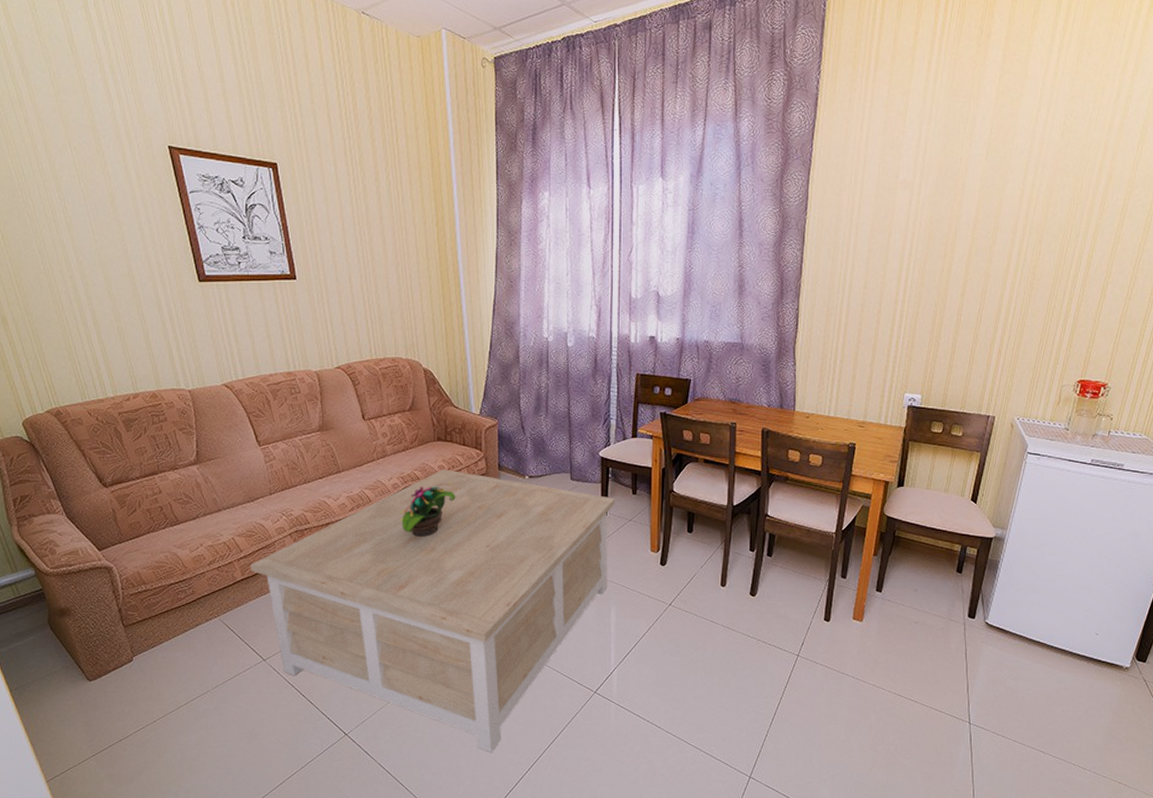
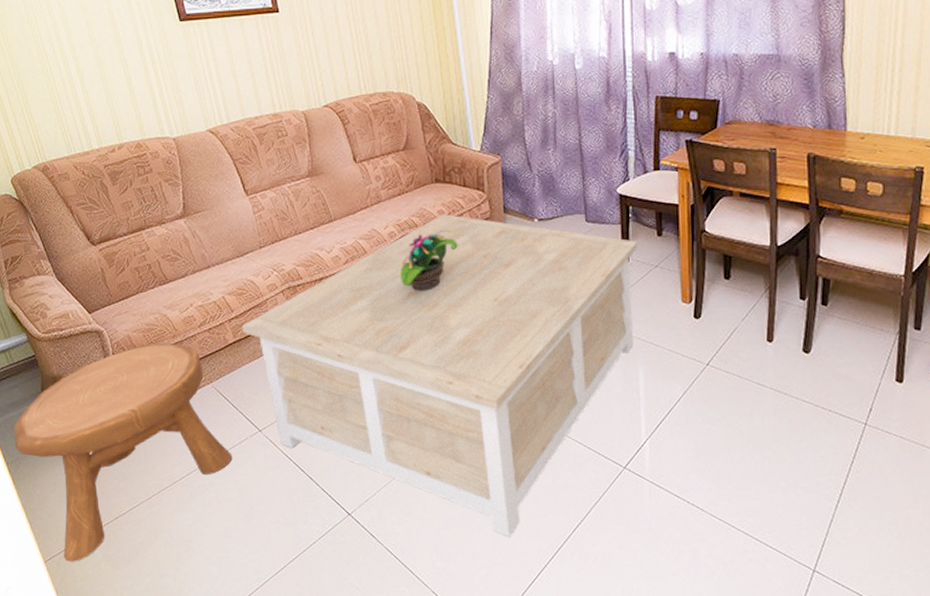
stool: none [18,579,237,781] -> present [13,342,233,562]

